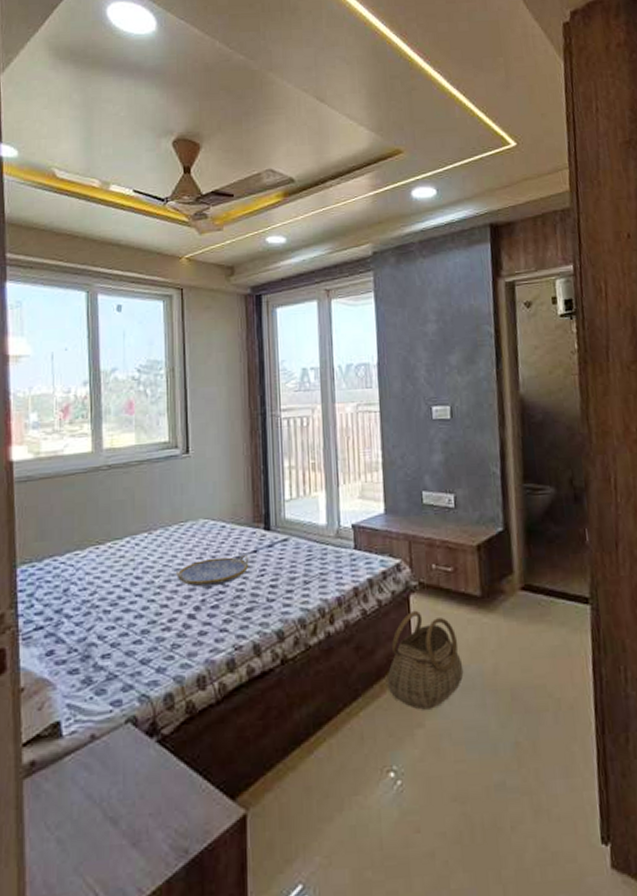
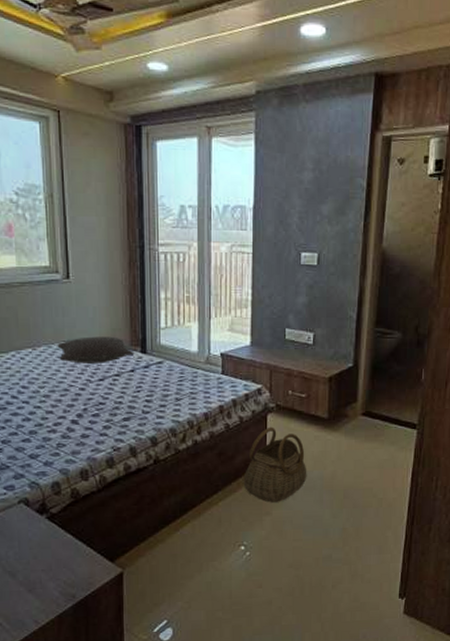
pillow: none [174,513,257,547] -> present [57,336,135,364]
serving tray: present [175,554,249,588] -> none [59,373,127,398]

